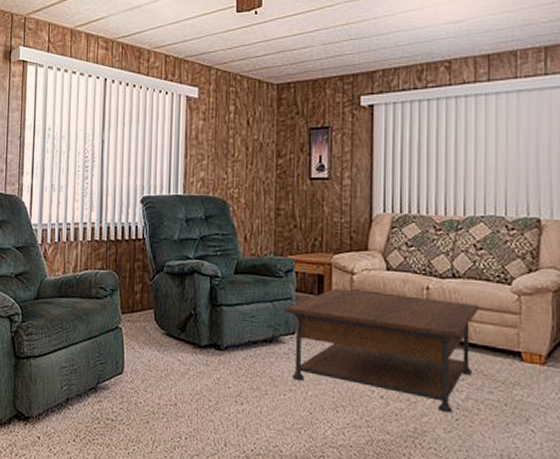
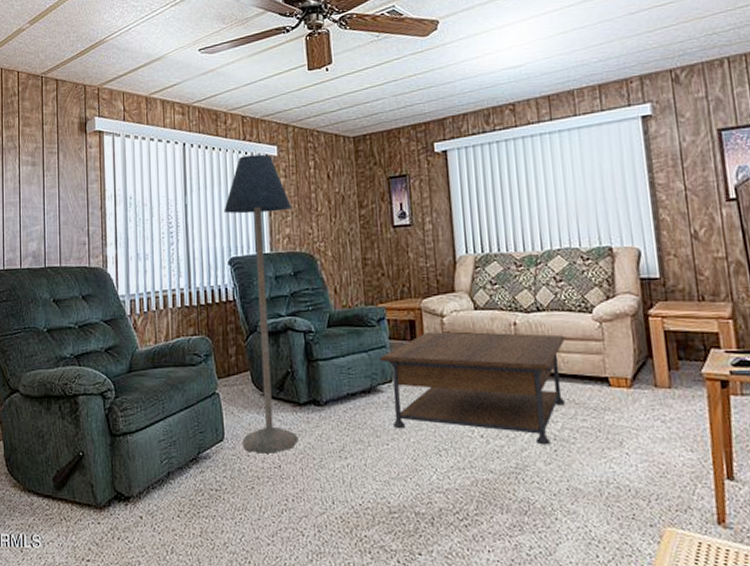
floor lamp: none [140,95,209,391] -> present [224,154,299,453]

